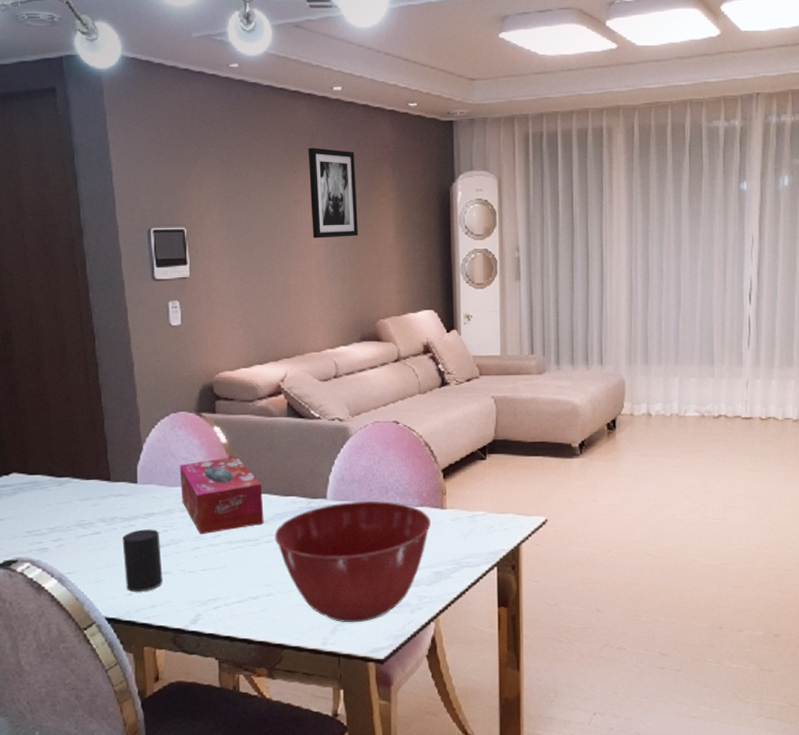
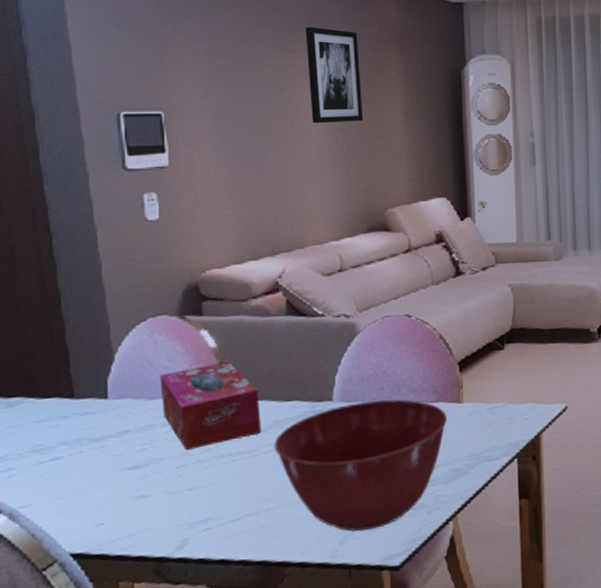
cup: present [122,529,163,592] -> none [90,448,141,521]

